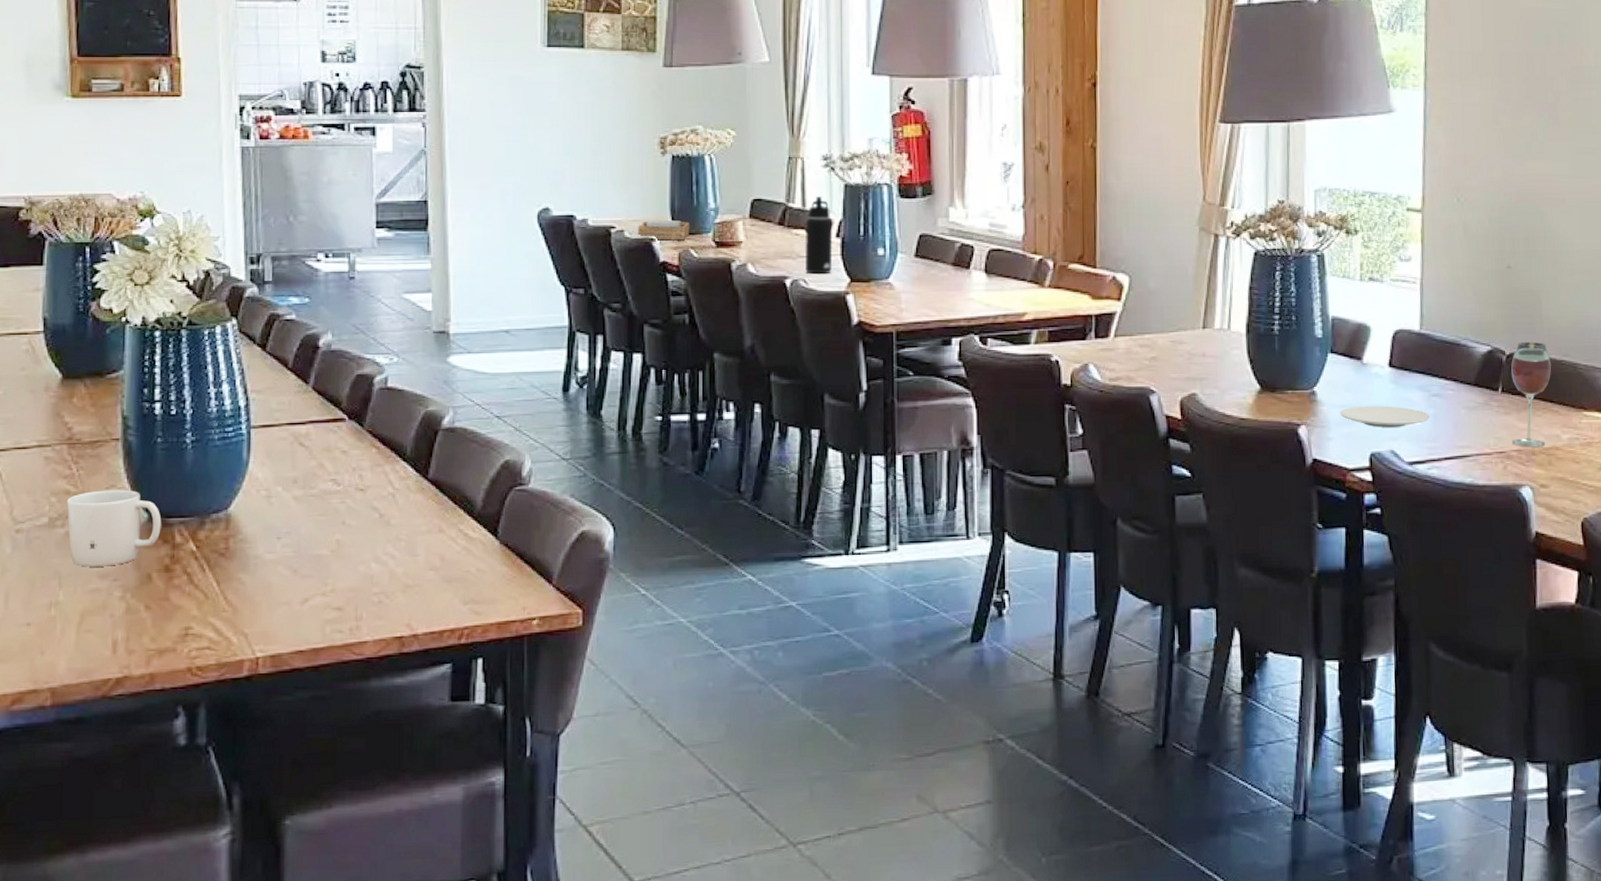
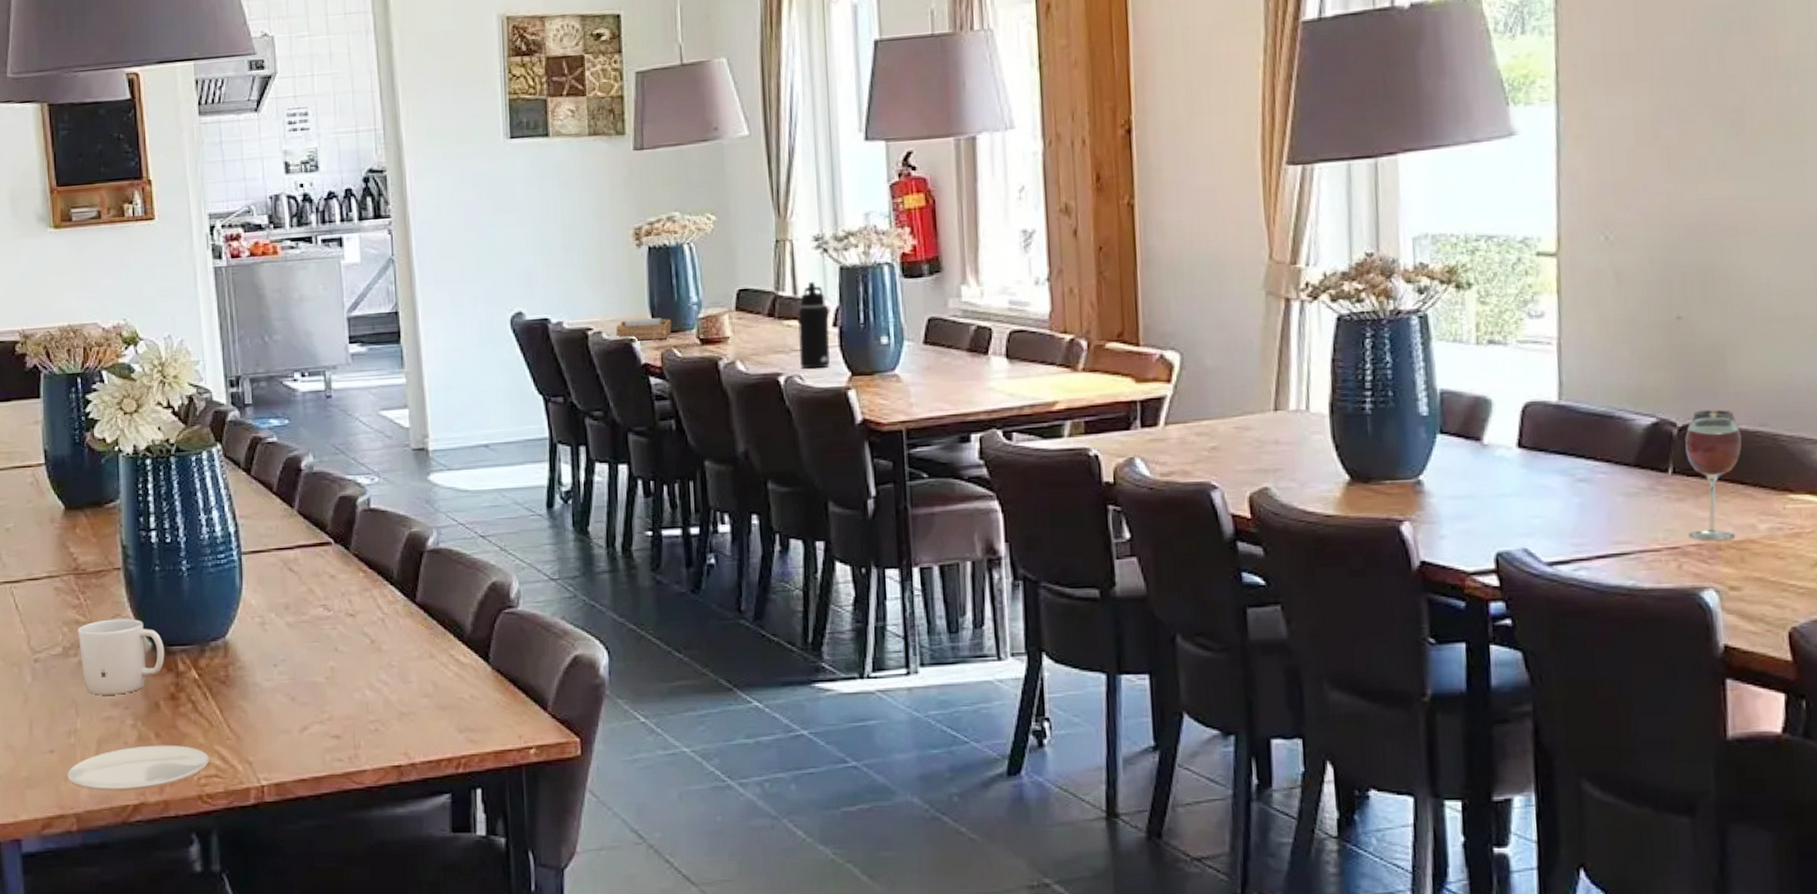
plate: none [44,617,202,665] -> present [67,745,209,791]
plate: present [1340,405,1431,427] -> none [1454,495,1576,522]

